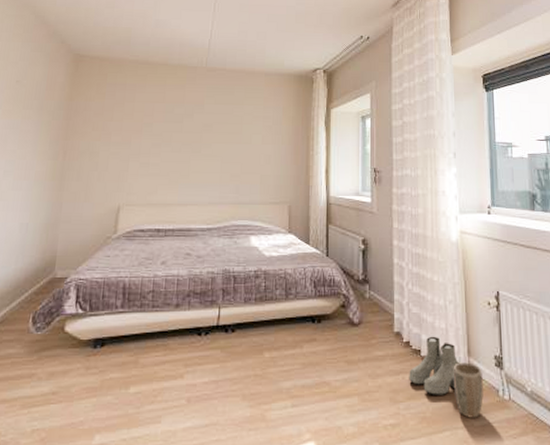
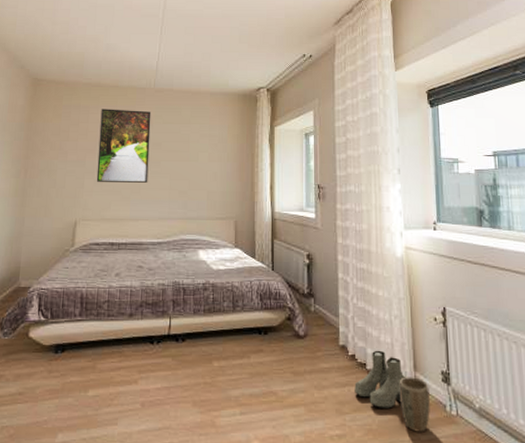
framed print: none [142,87,203,166] -> present [96,109,151,183]

